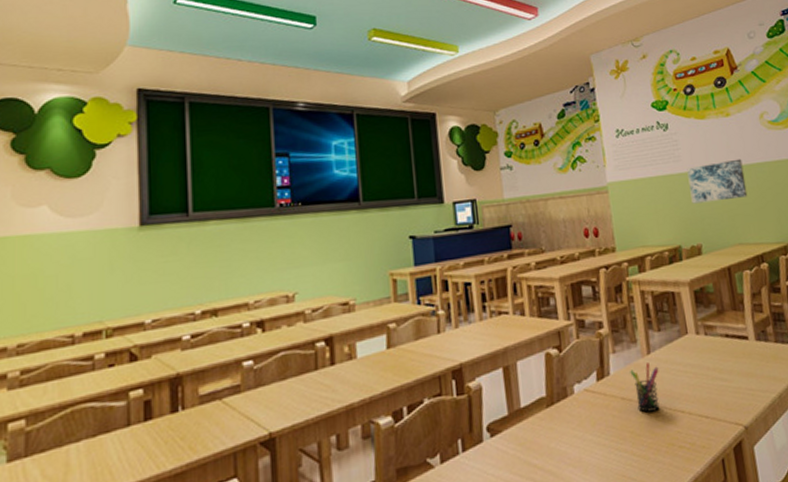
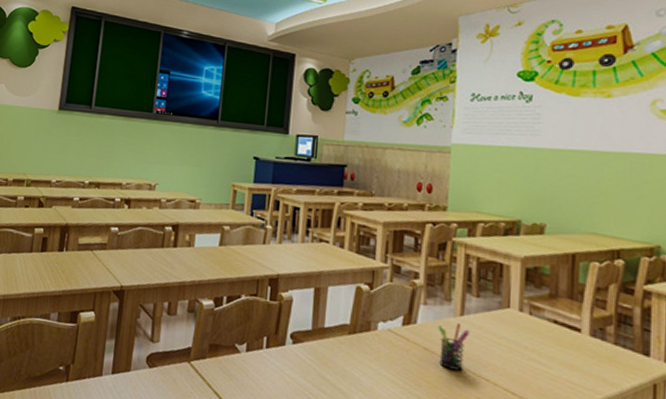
wall art: present [687,159,748,204] -> none [543,144,616,187]

